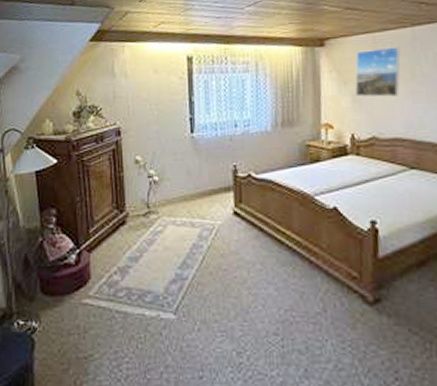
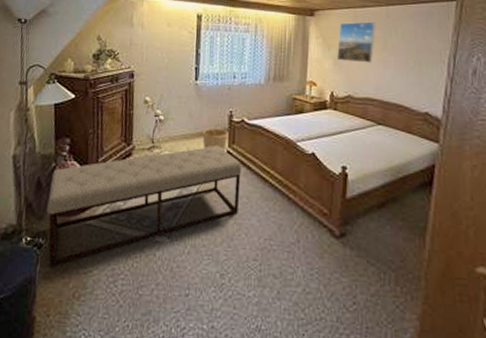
bench: none [37,207,253,353] -> present [47,146,241,267]
basket: none [204,181,234,213] -> present [202,124,229,152]

